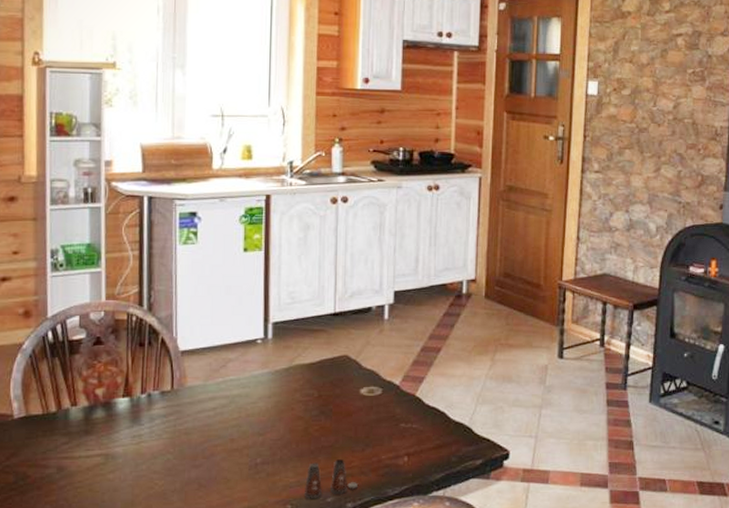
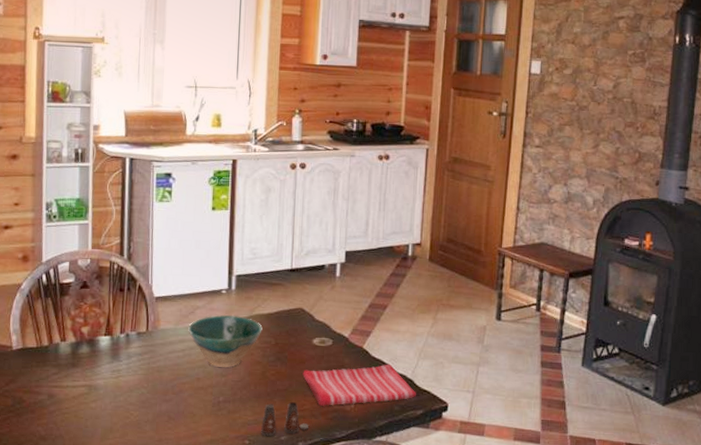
bowl: none [219,366,304,425] -> present [188,315,262,367]
dish towel: none [350,411,475,461] -> present [303,364,416,406]

